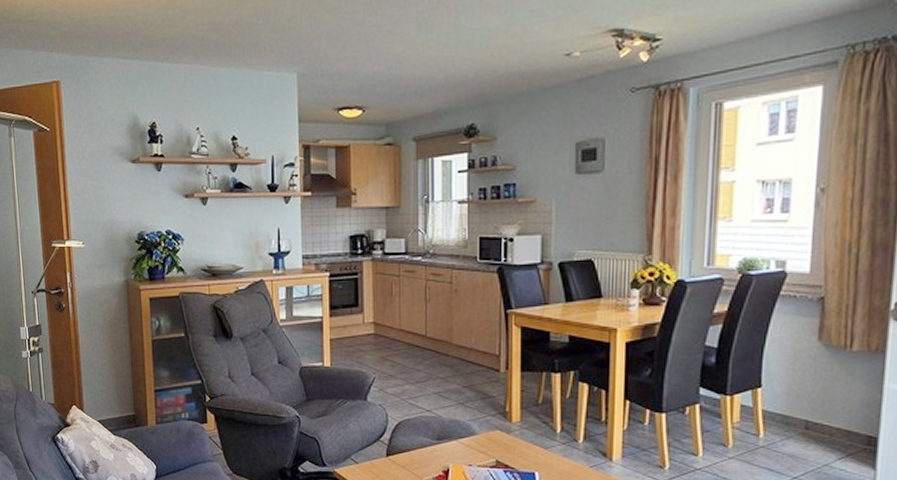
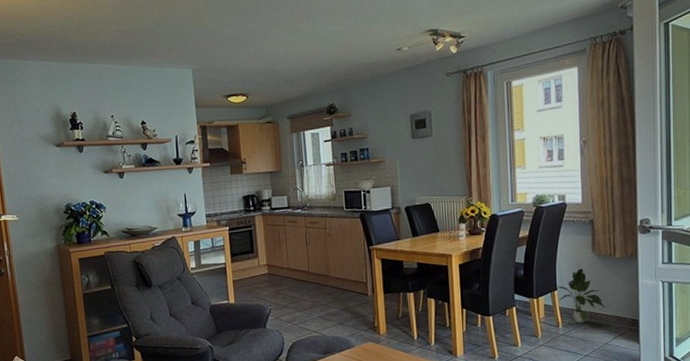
potted plant: none [761,361,830,435] -> present [557,268,605,324]

